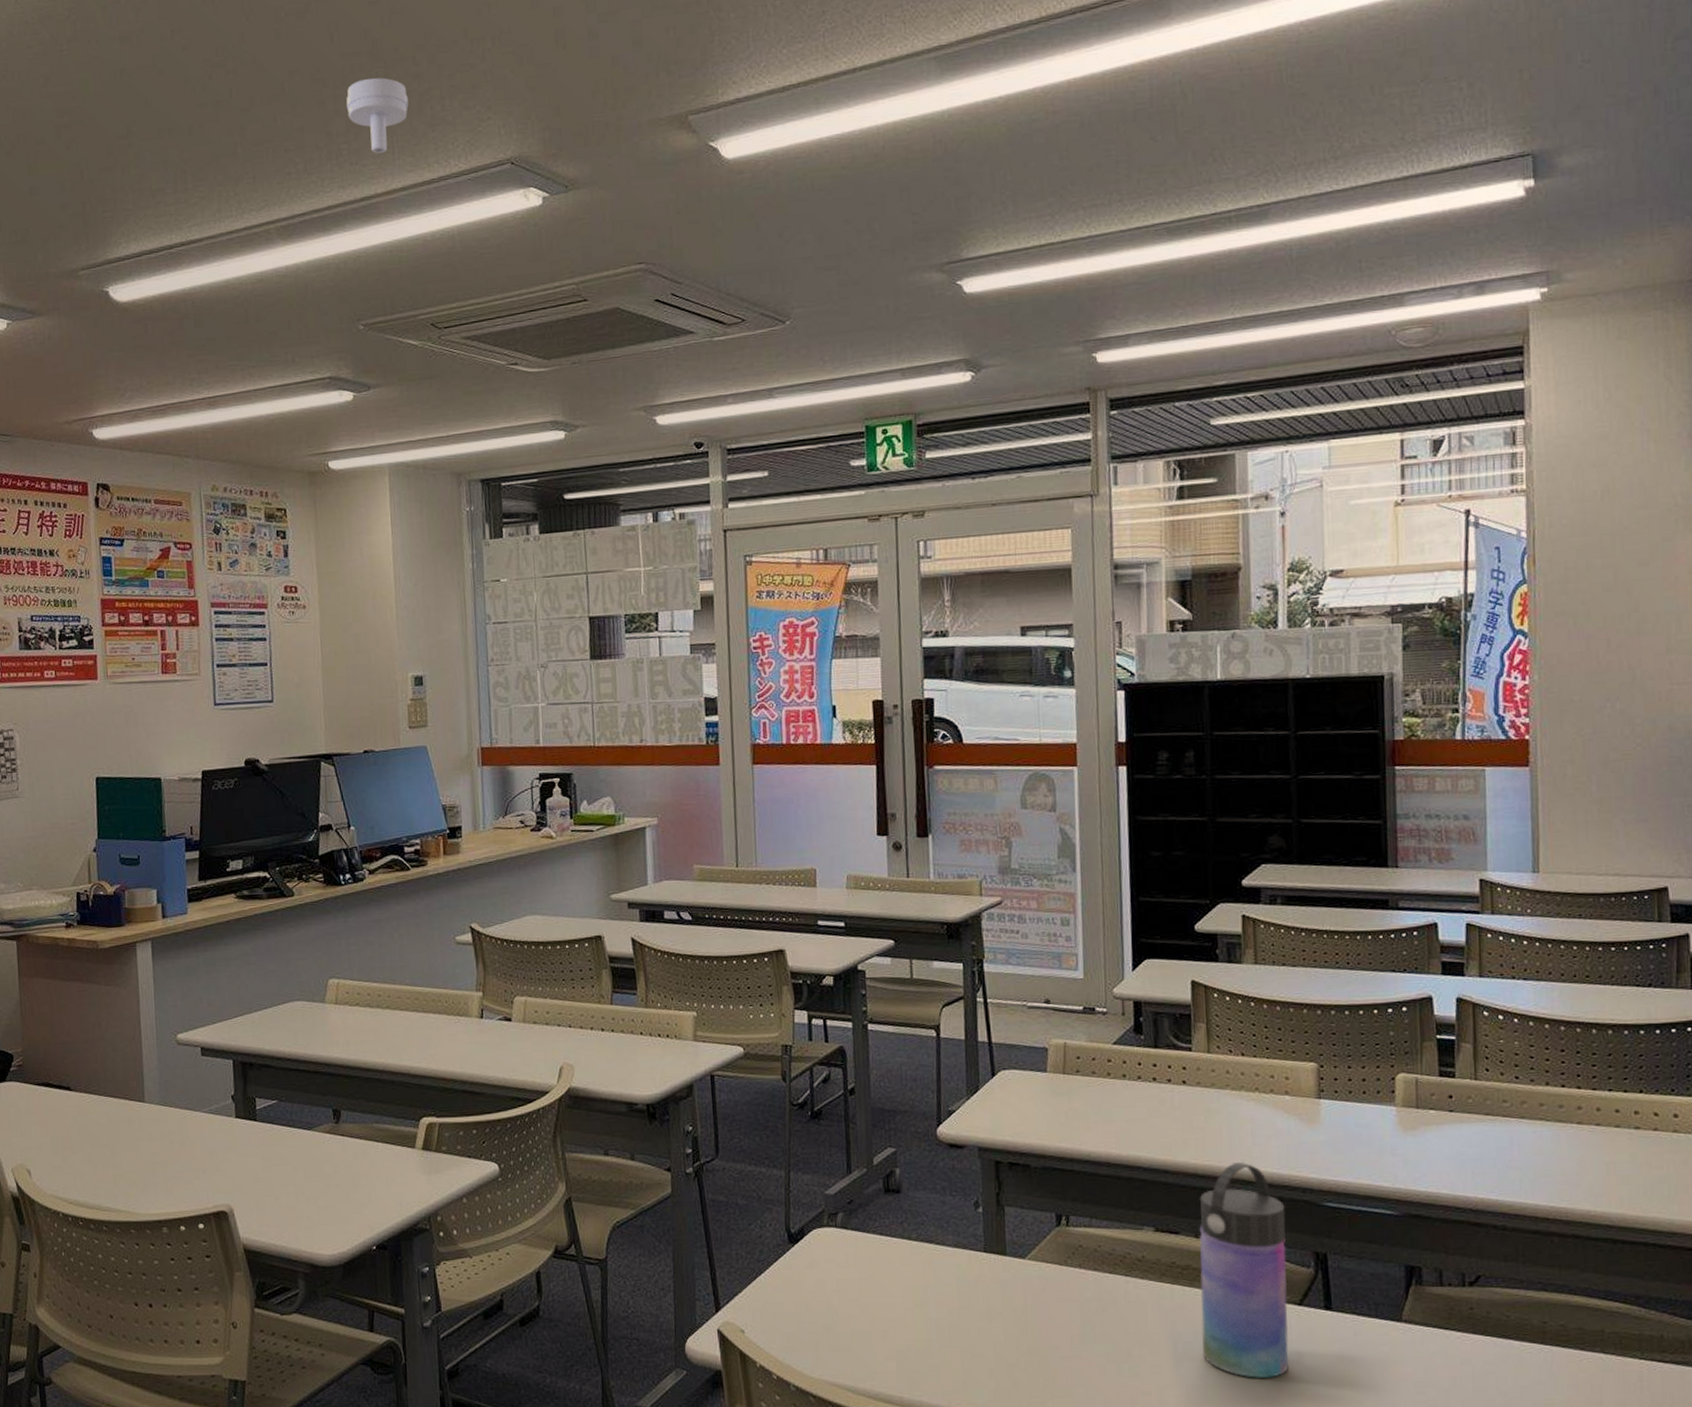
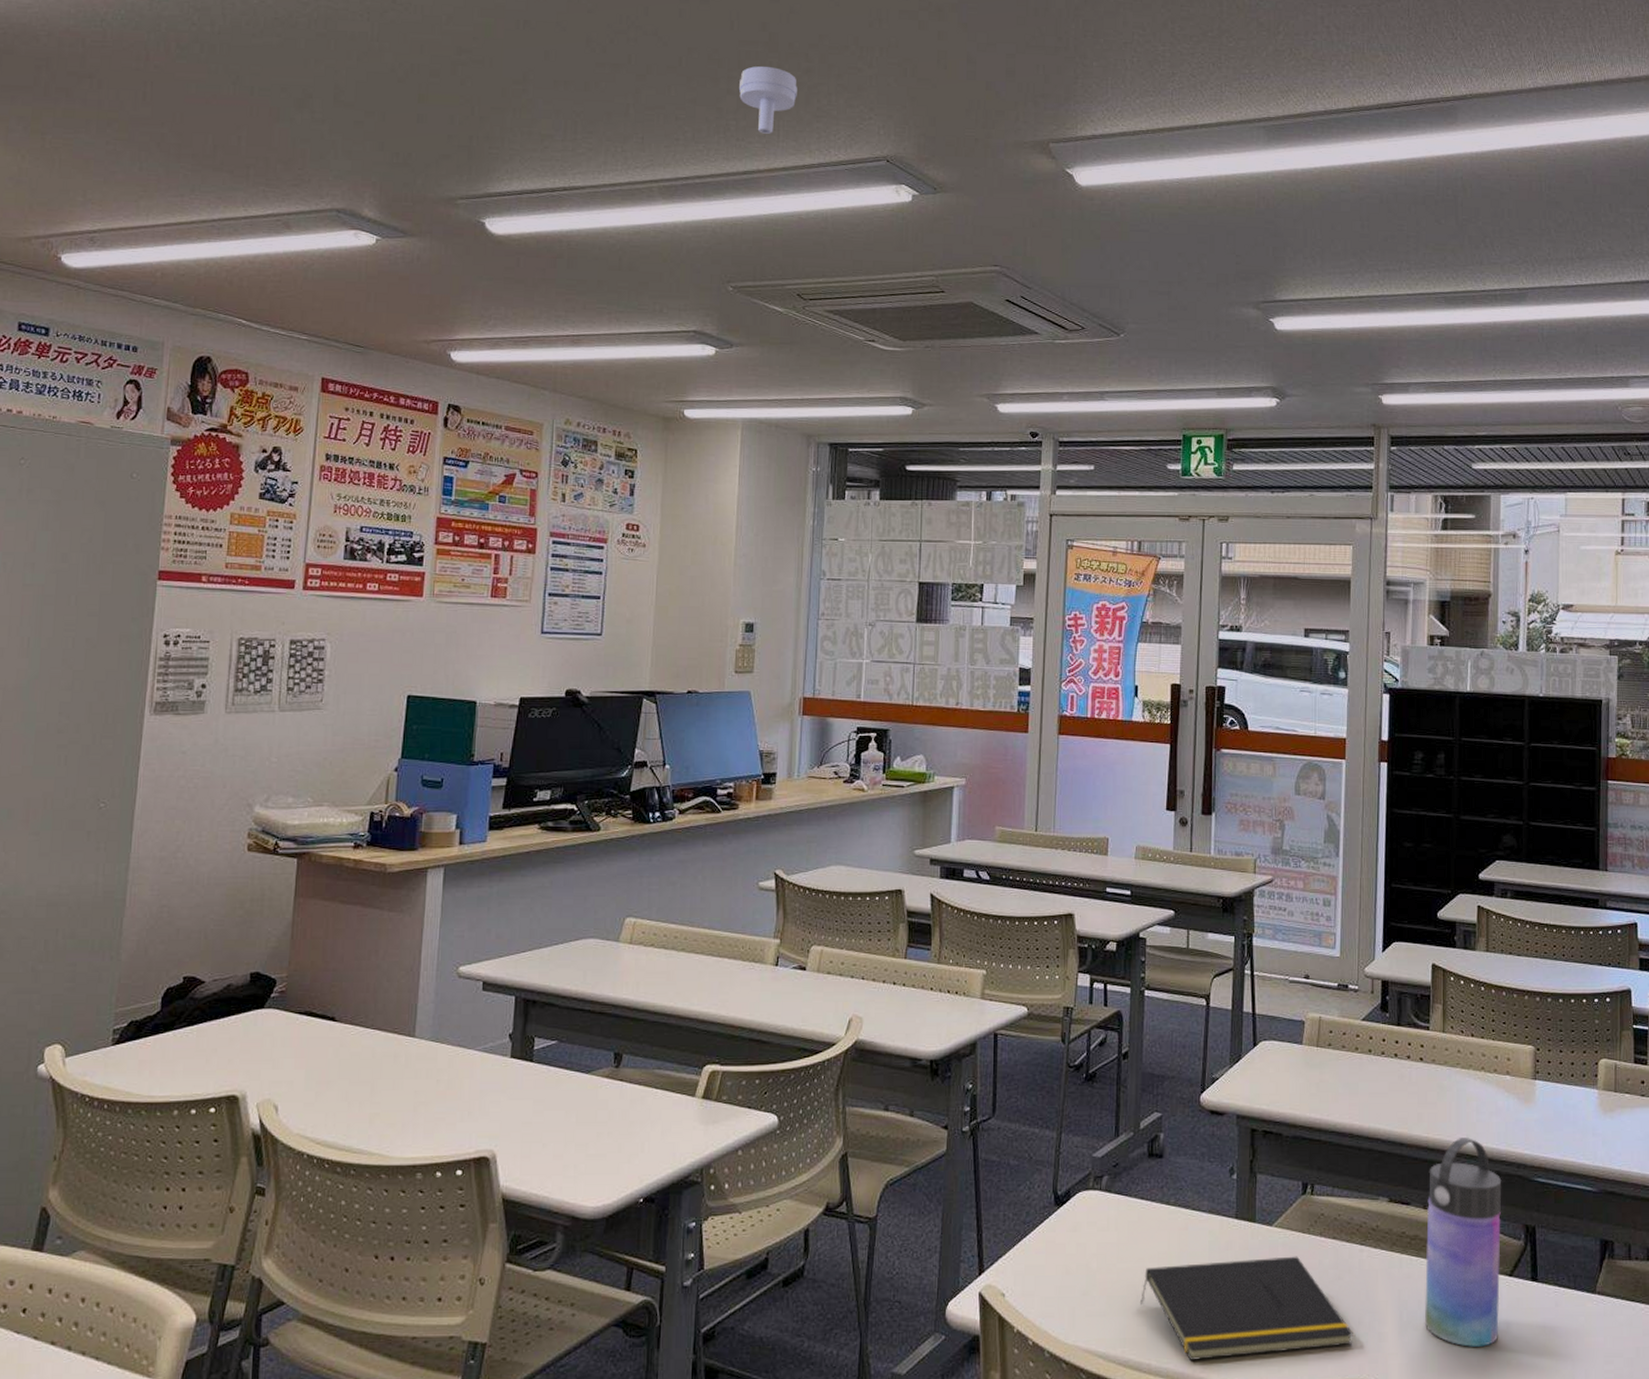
notepad: none [887,1288,1123,1393] -> present [1140,1256,1353,1360]

